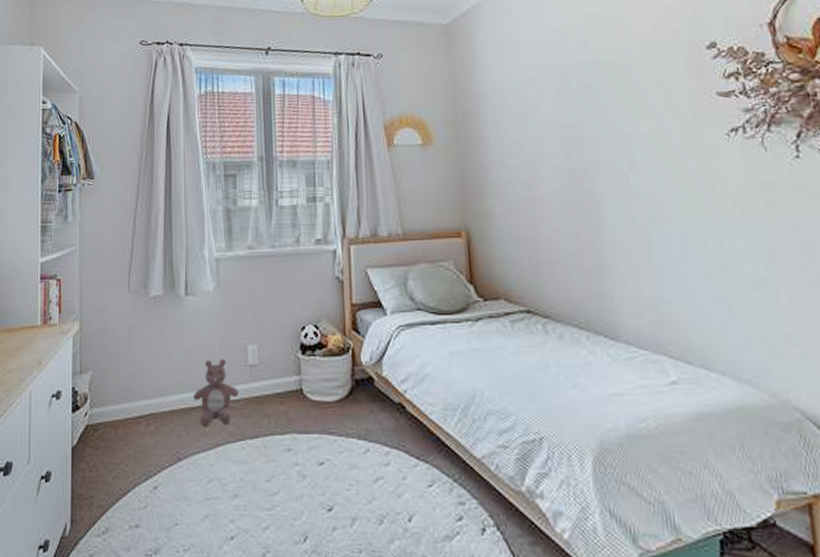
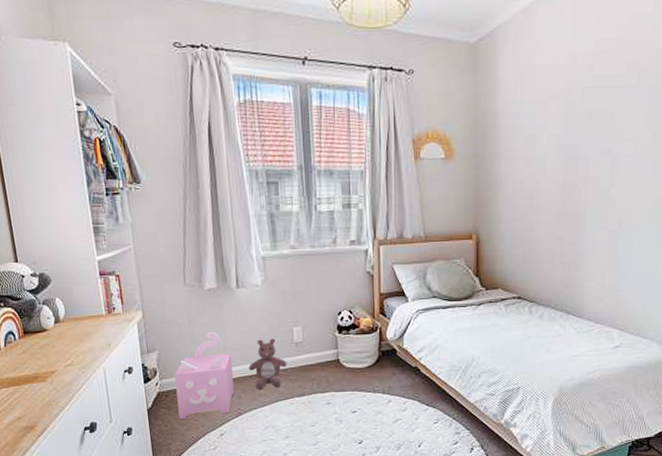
toy box: none [107,349,175,464] -> present [174,332,235,420]

